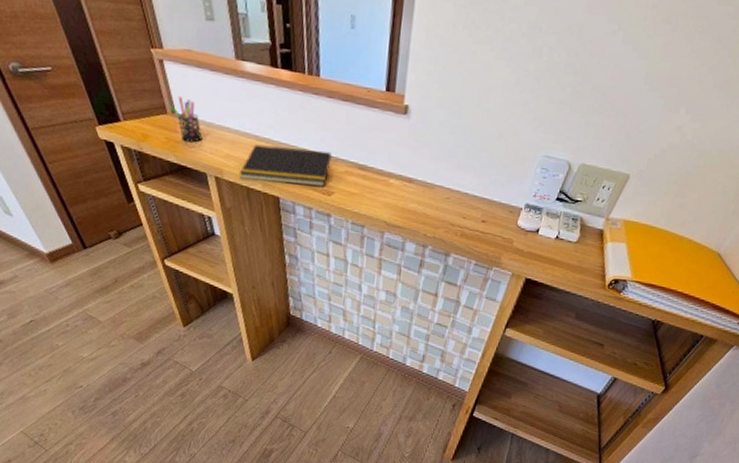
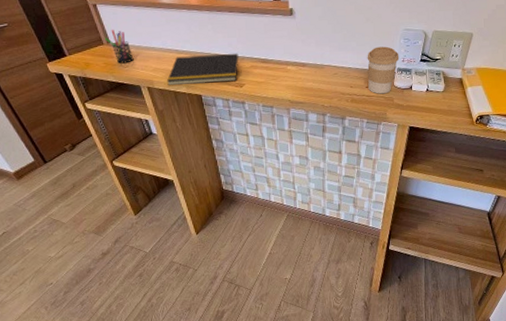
coffee cup: none [485,172,532,234] -> present [367,46,399,94]

